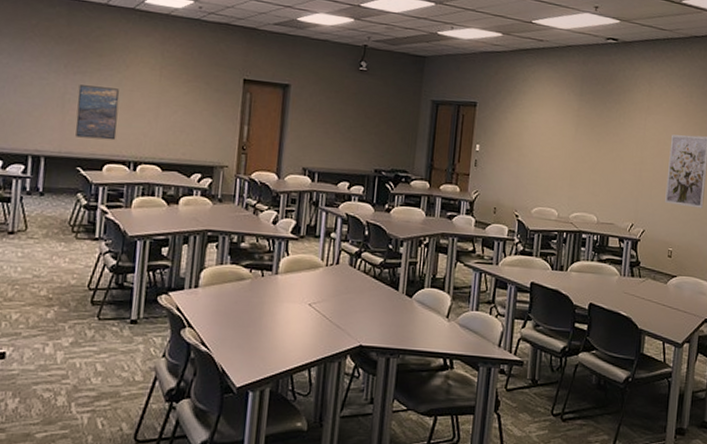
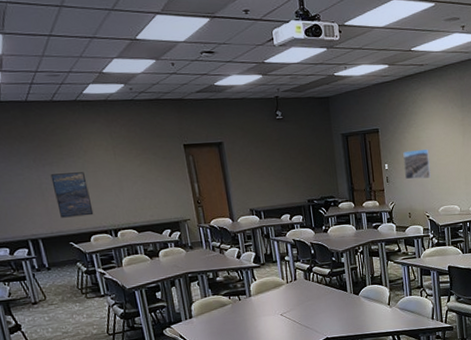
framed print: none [497,134,533,171] -> present [403,149,431,180]

